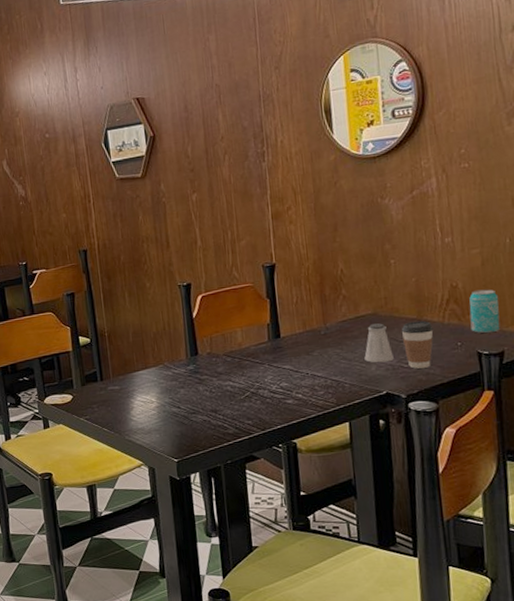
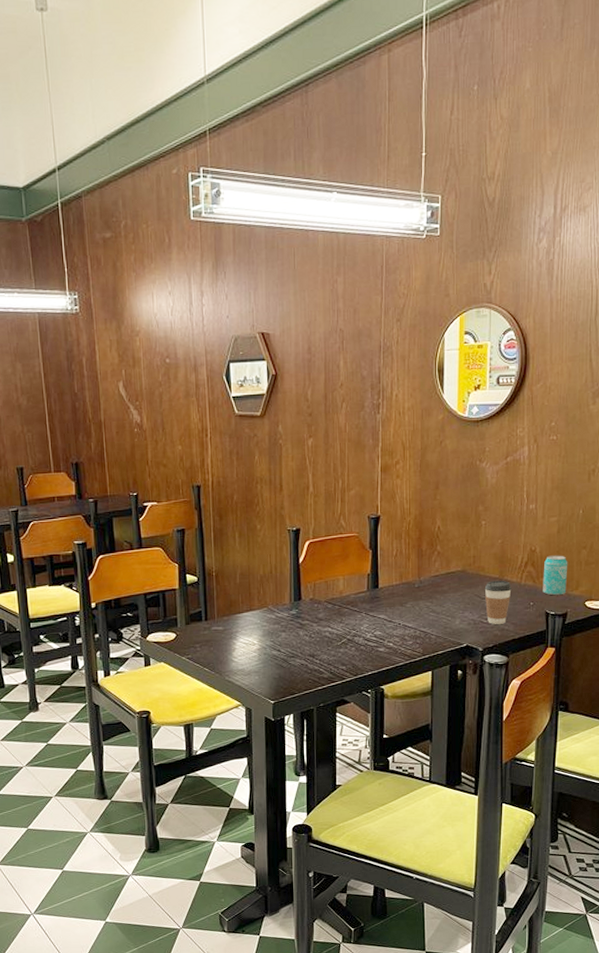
saltshaker: present [364,323,394,363] -> none [451,580,476,617]

